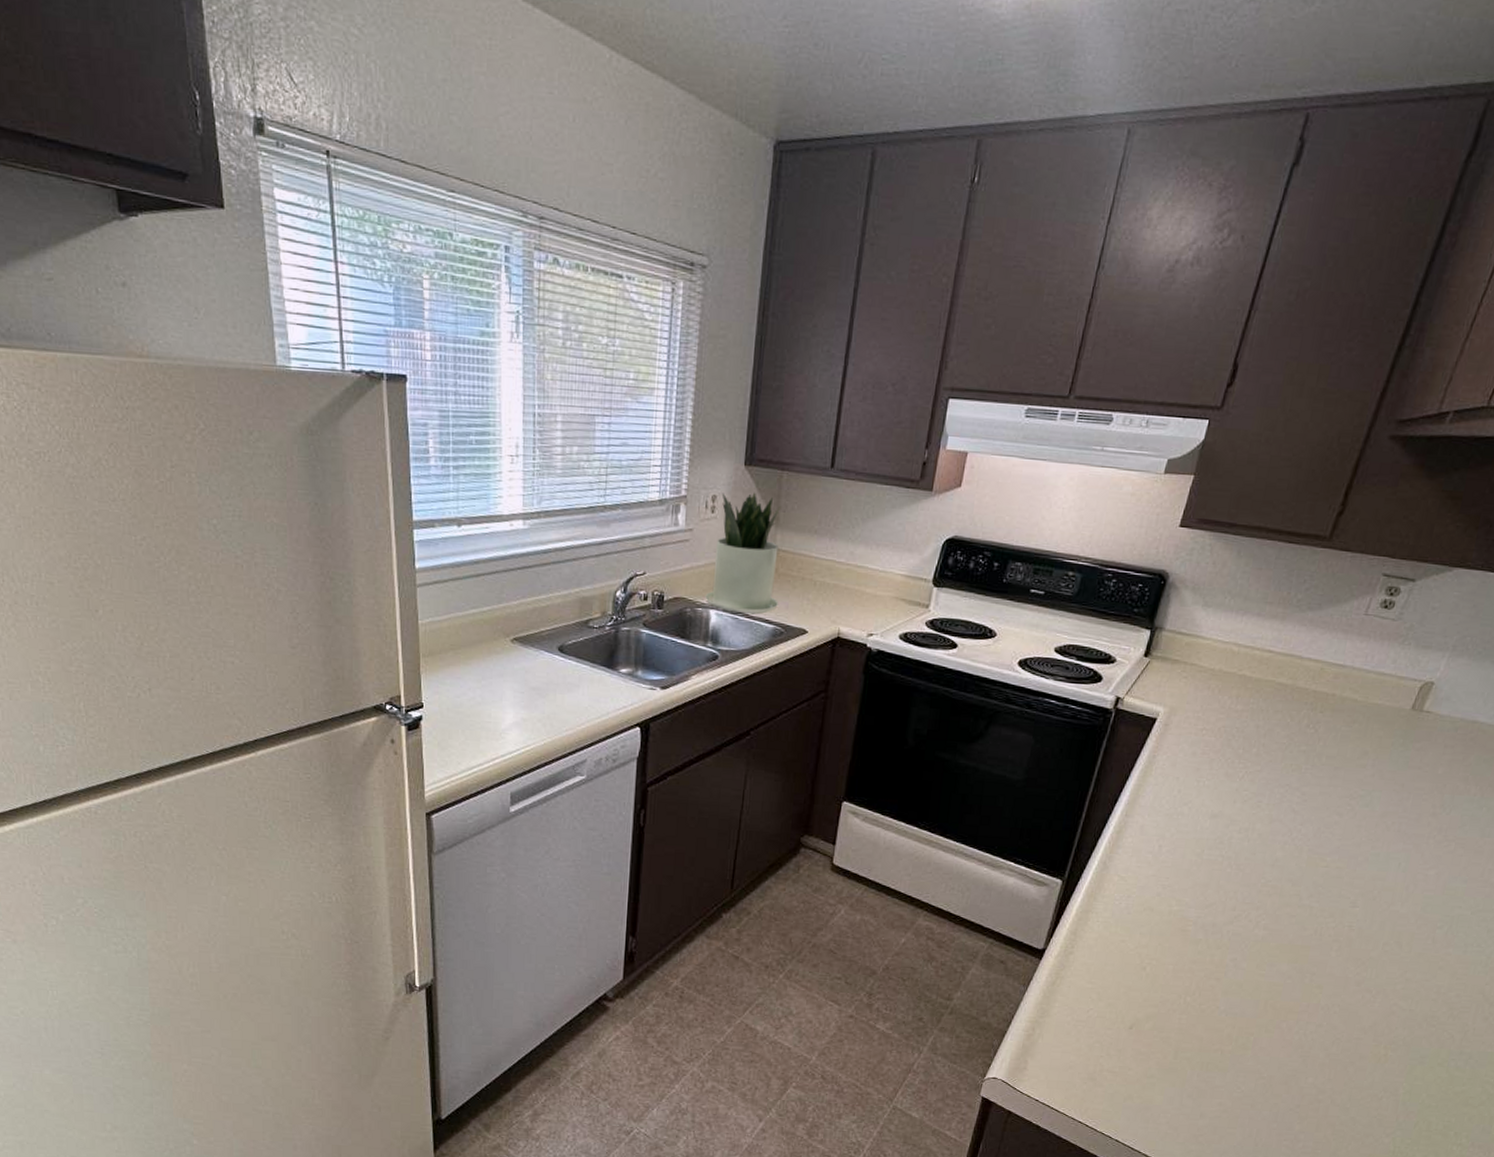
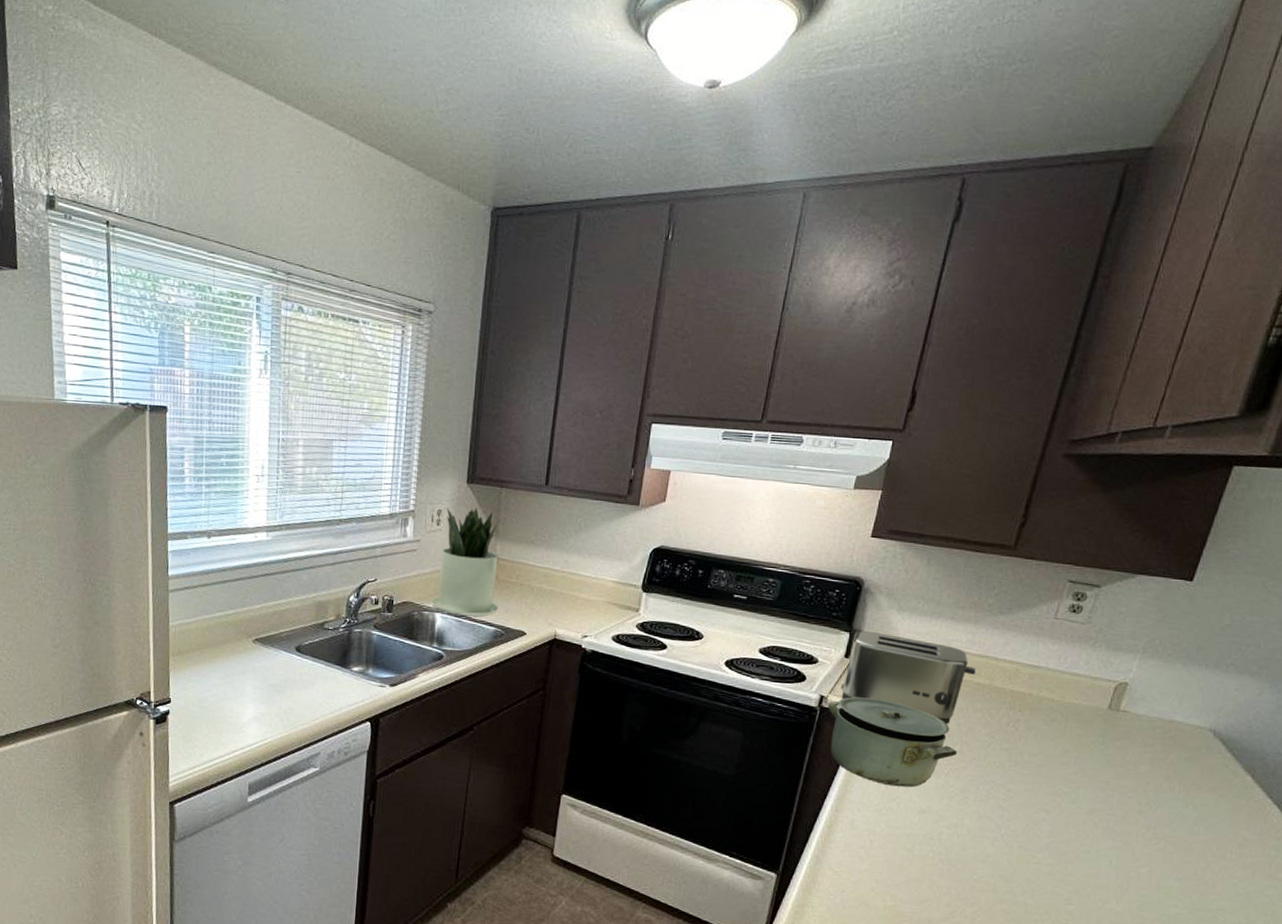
saucepan: none [1123,698,1255,792] -> present [827,696,958,788]
toaster: none [1138,628,1279,727] -> present [840,630,976,725]

